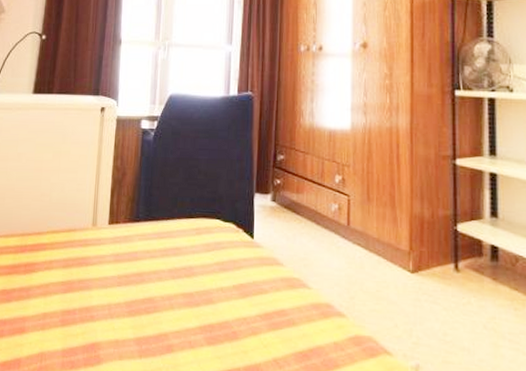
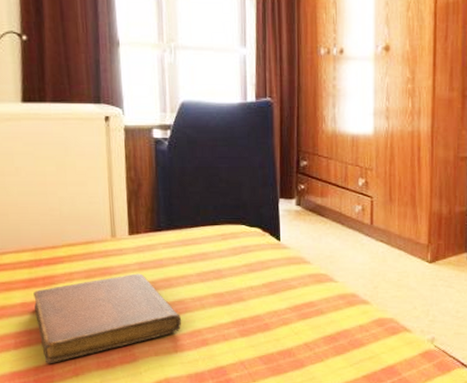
notebook: none [12,265,150,360] -> present [33,273,182,364]

